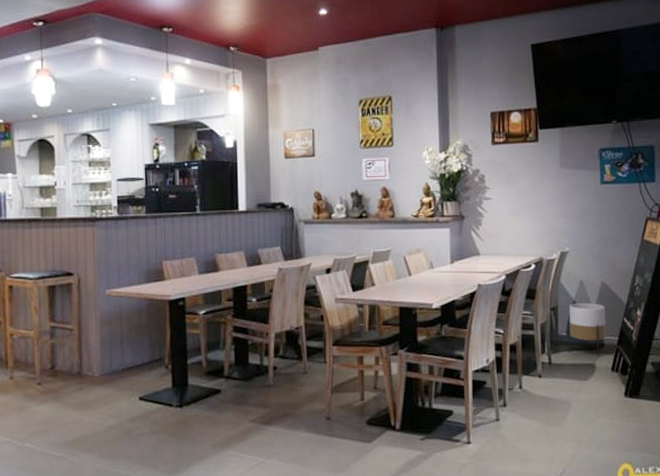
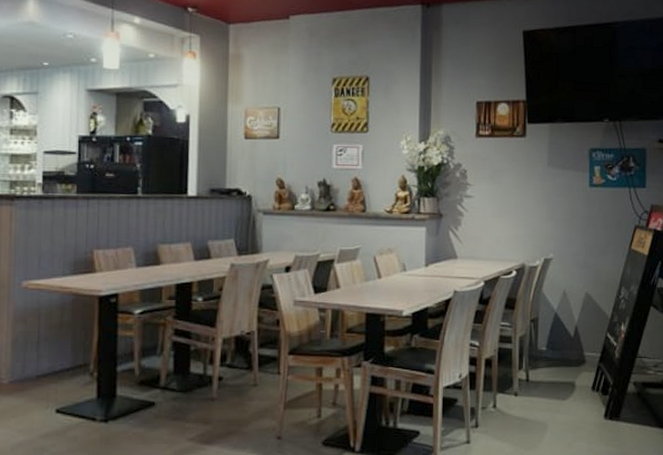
planter: present [568,303,606,357] -> none [547,315,589,375]

